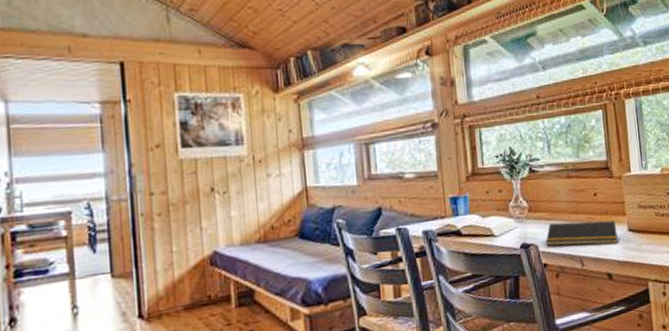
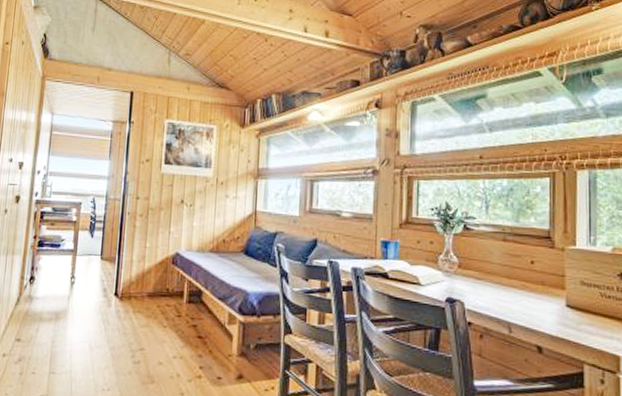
notepad: present [545,220,618,246] -> none [473,284,553,317]

